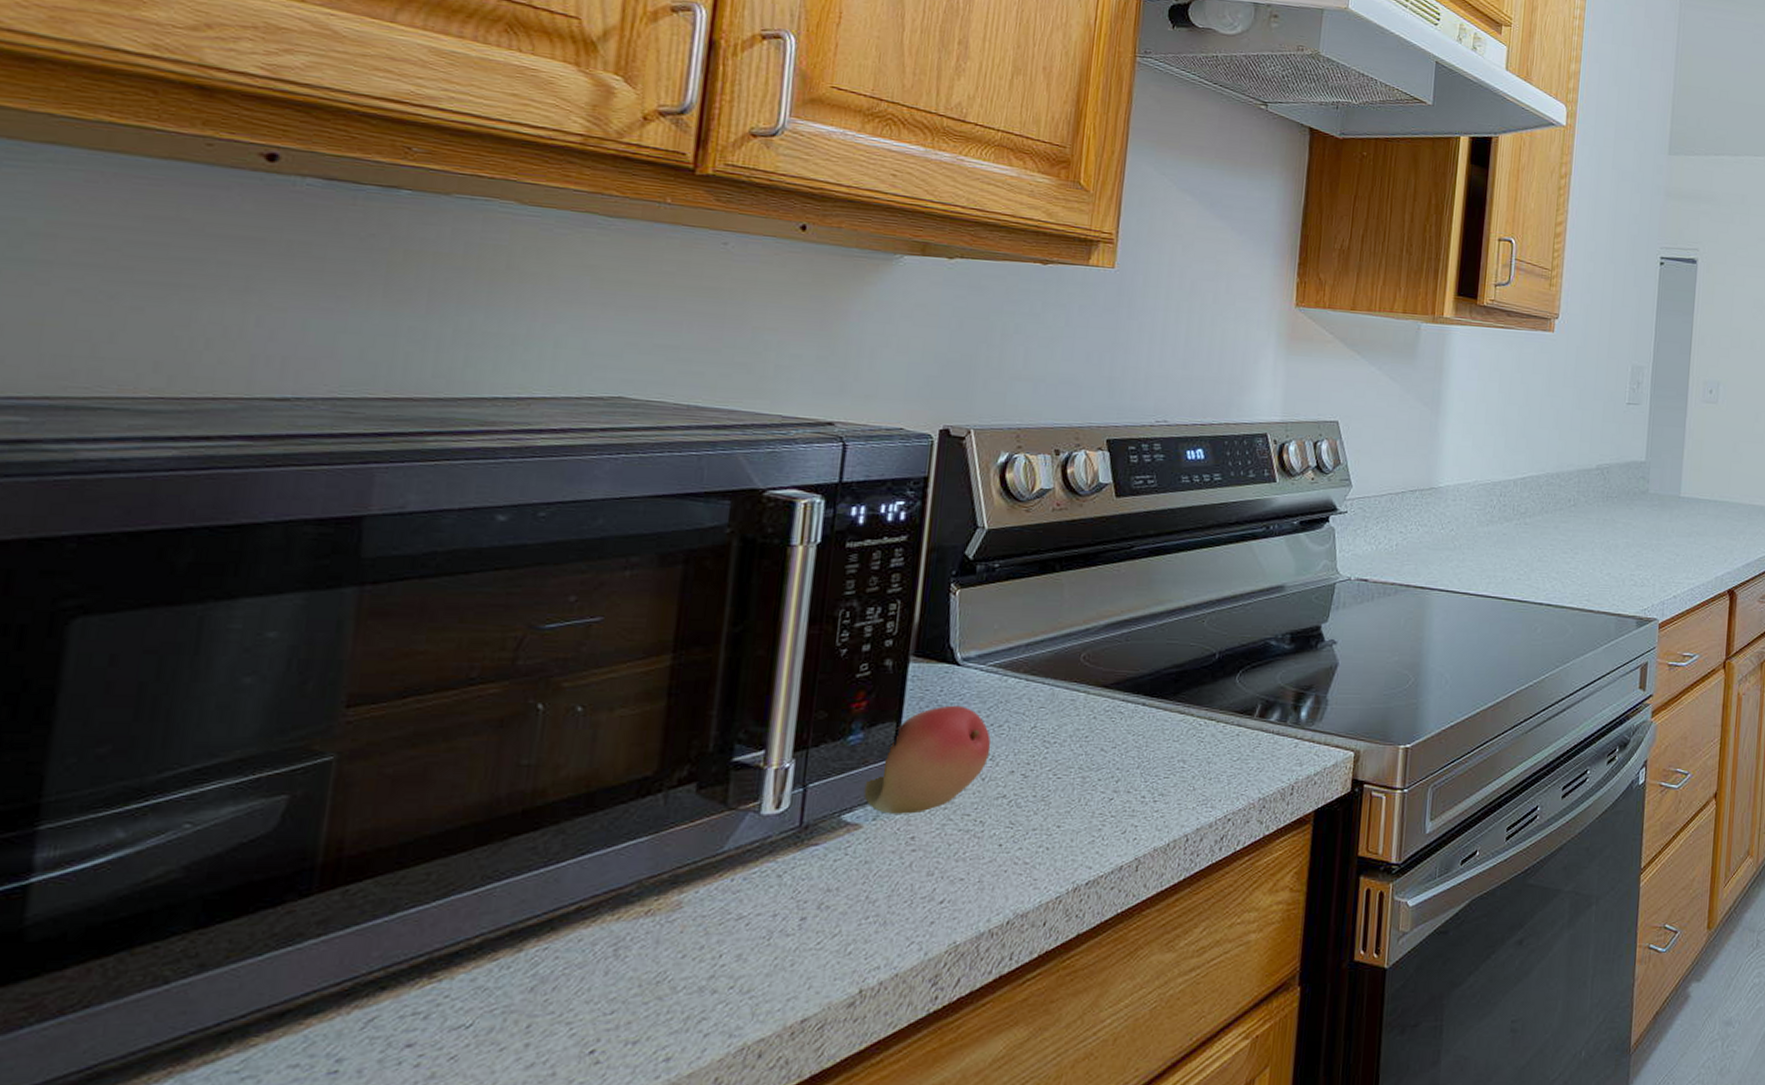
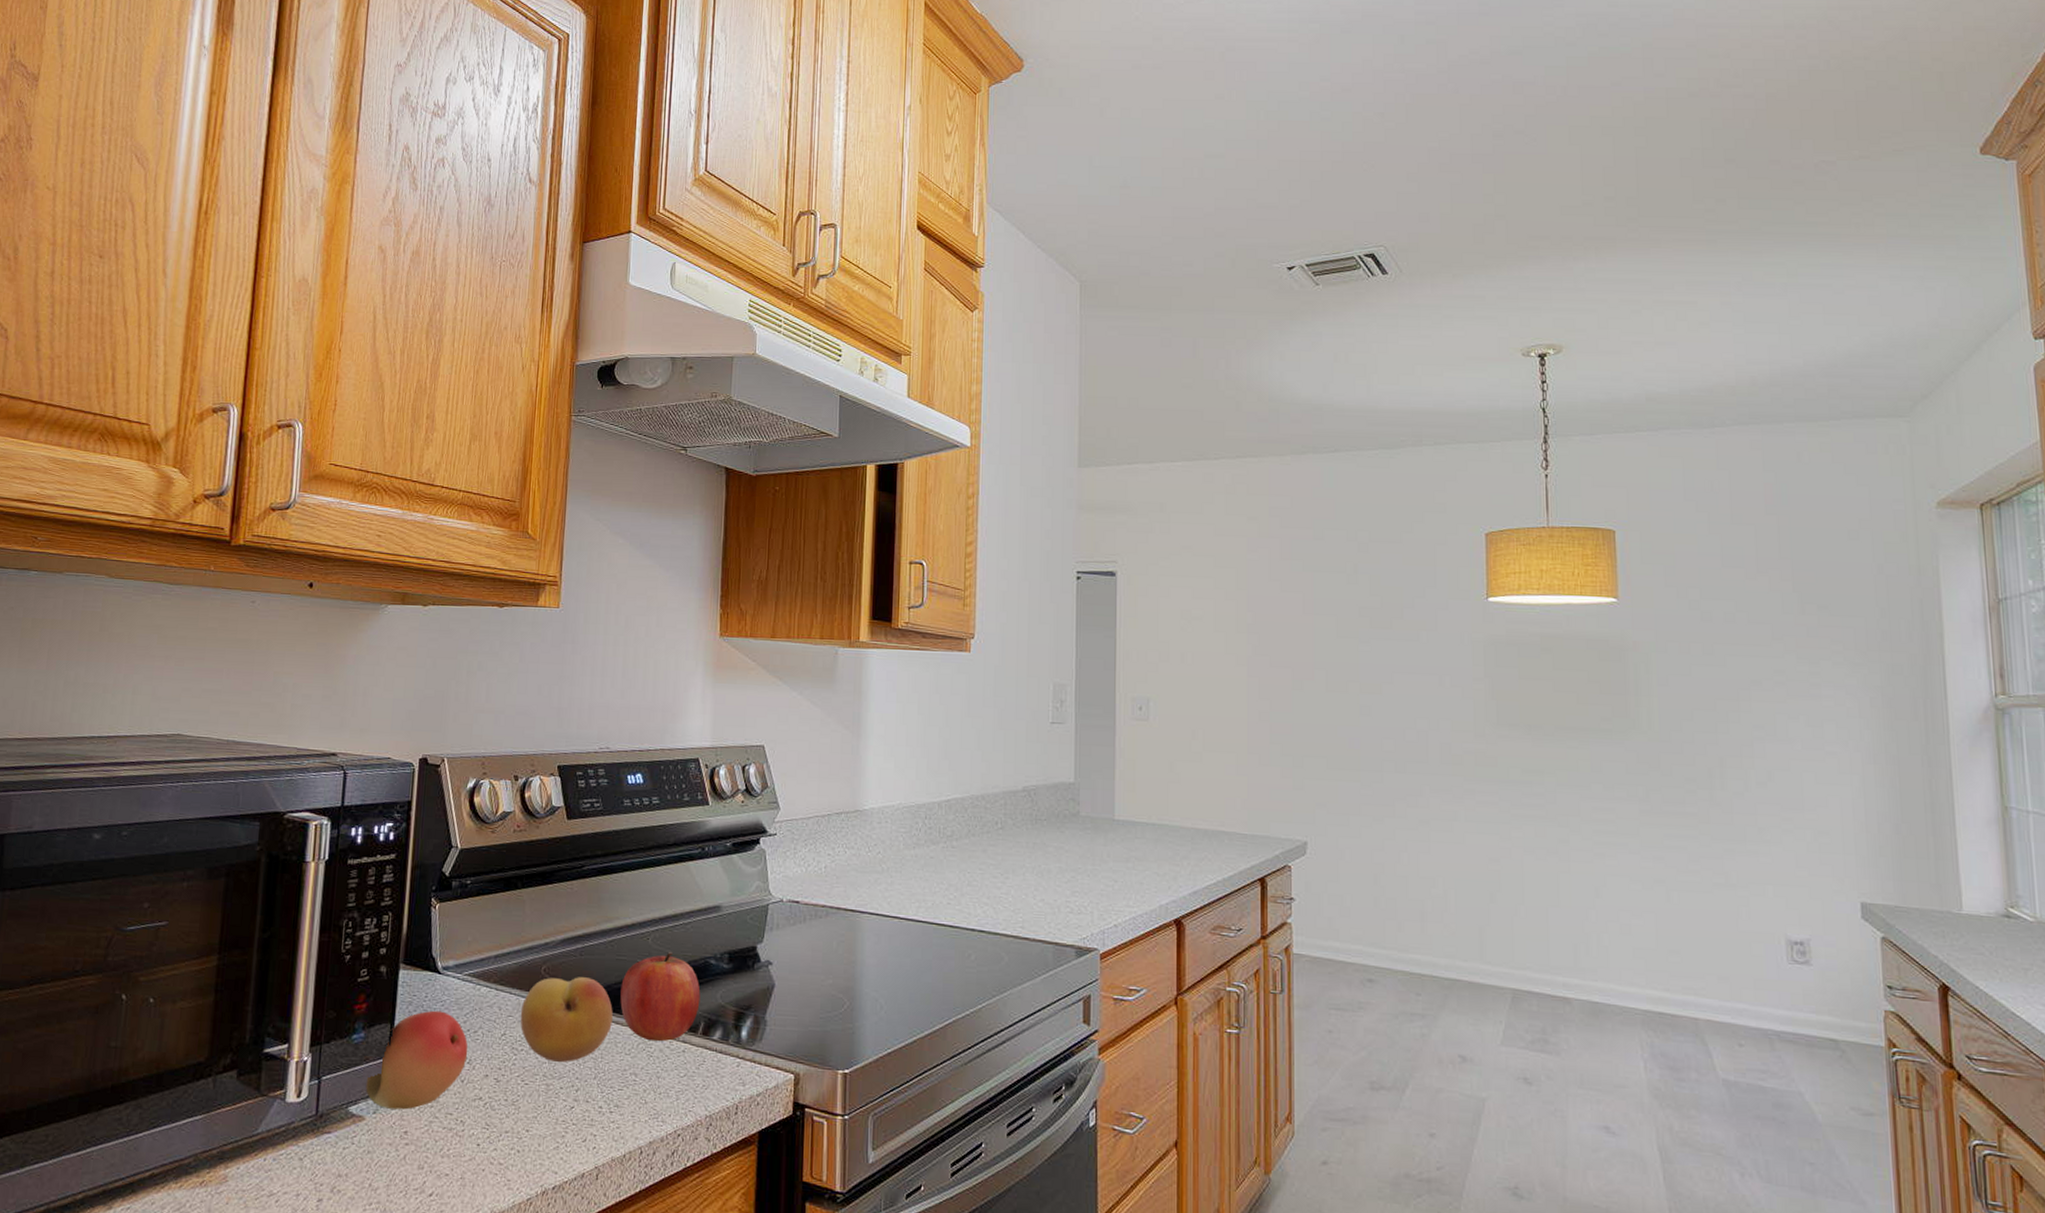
fruit: none [1053,663,1161,754] -> present [520,977,613,1063]
fruit: none [1169,633,1259,727] -> present [620,951,701,1042]

